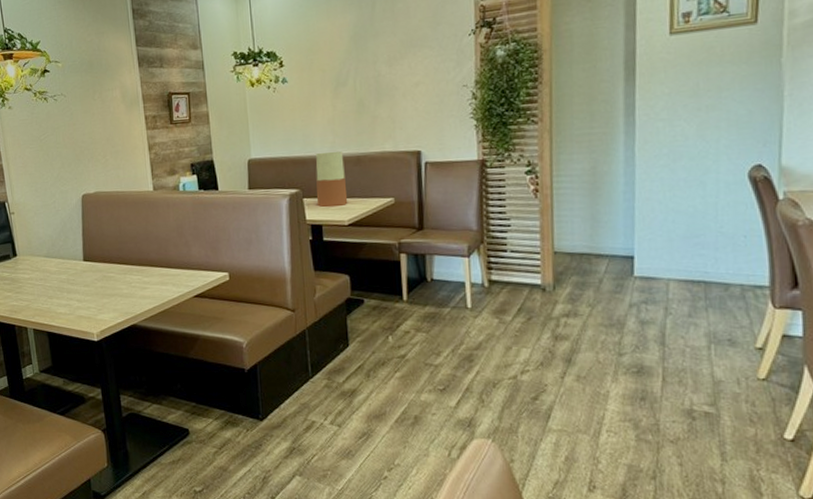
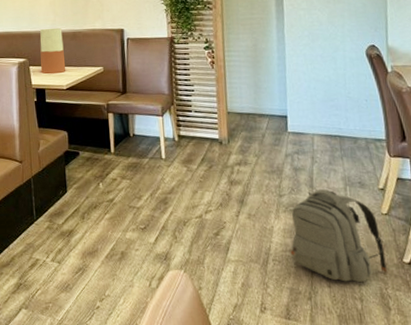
backpack: none [630,348,760,462] -> present [290,189,387,283]

